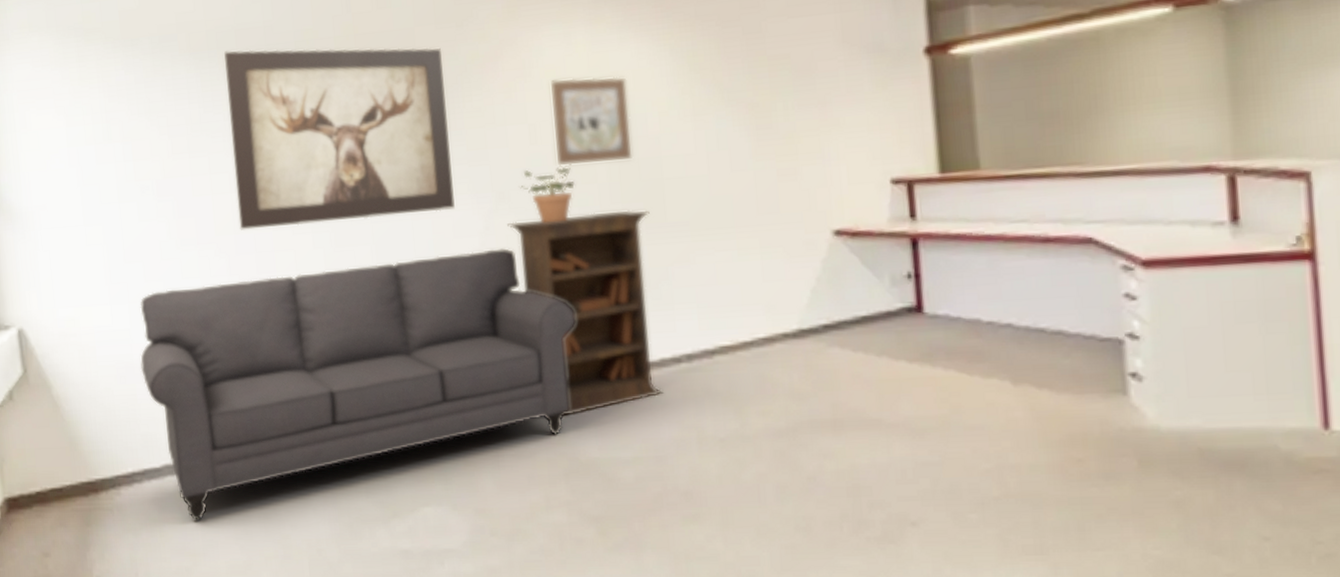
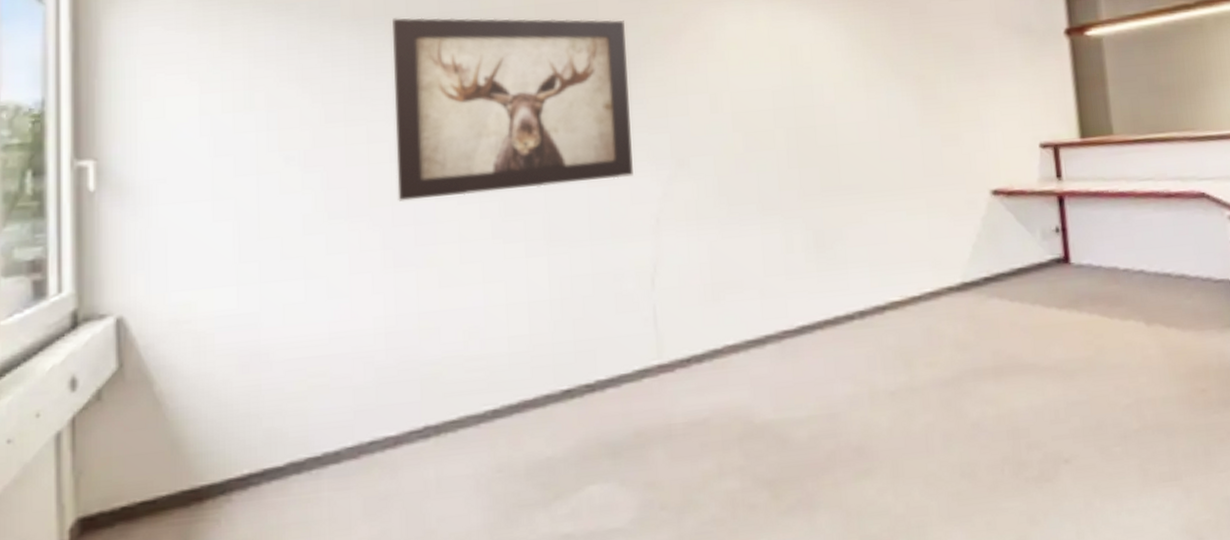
sofa: present [140,248,576,520] -> none [268,213,752,523]
bookcase: present [507,210,664,417] -> none [686,174,837,380]
potted plant: present [519,165,576,224] -> none [698,132,755,189]
wall art: present [549,76,634,168] -> none [730,49,811,135]

